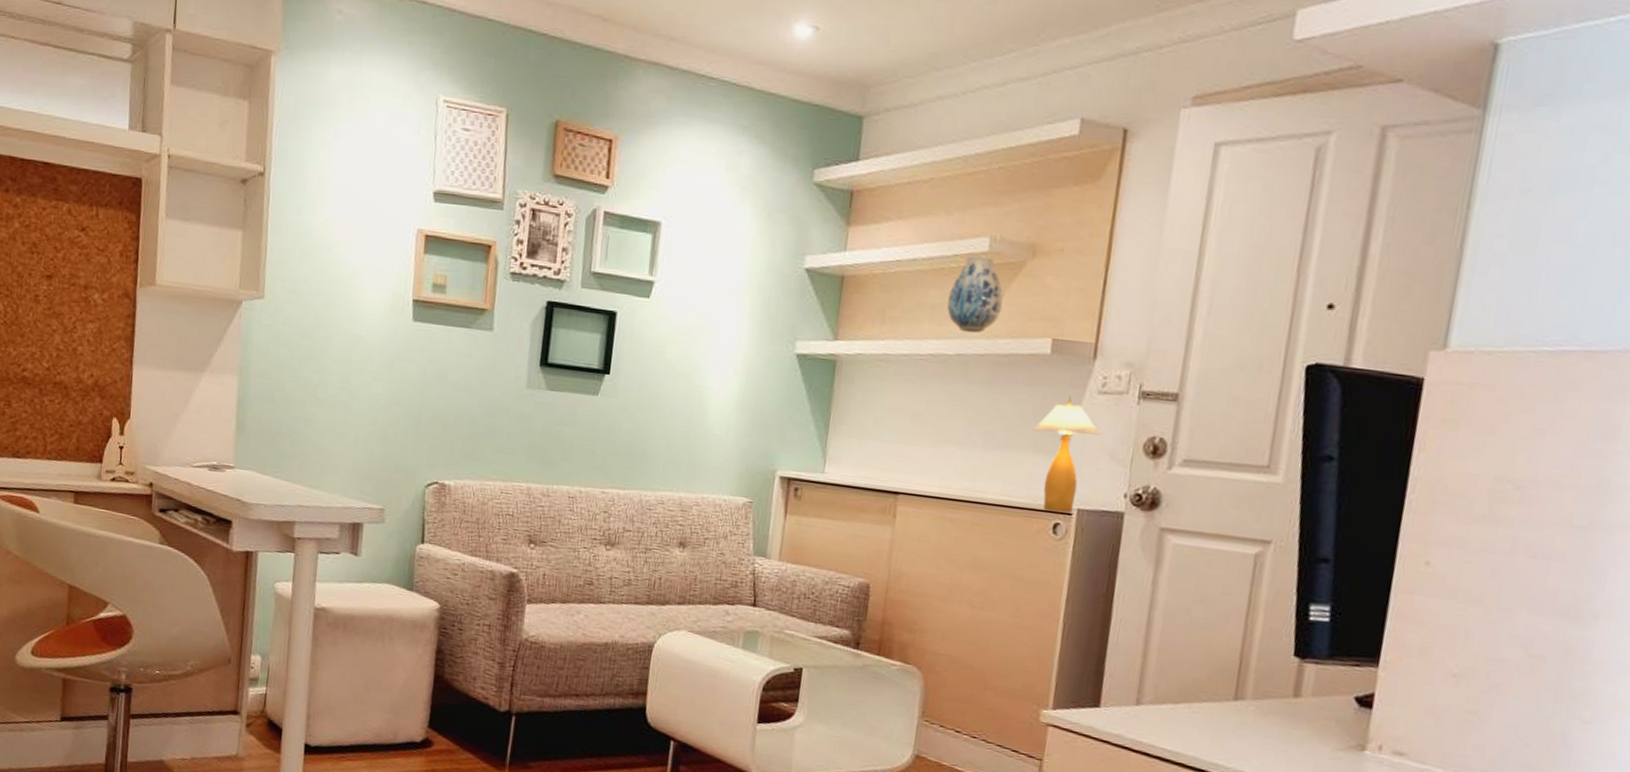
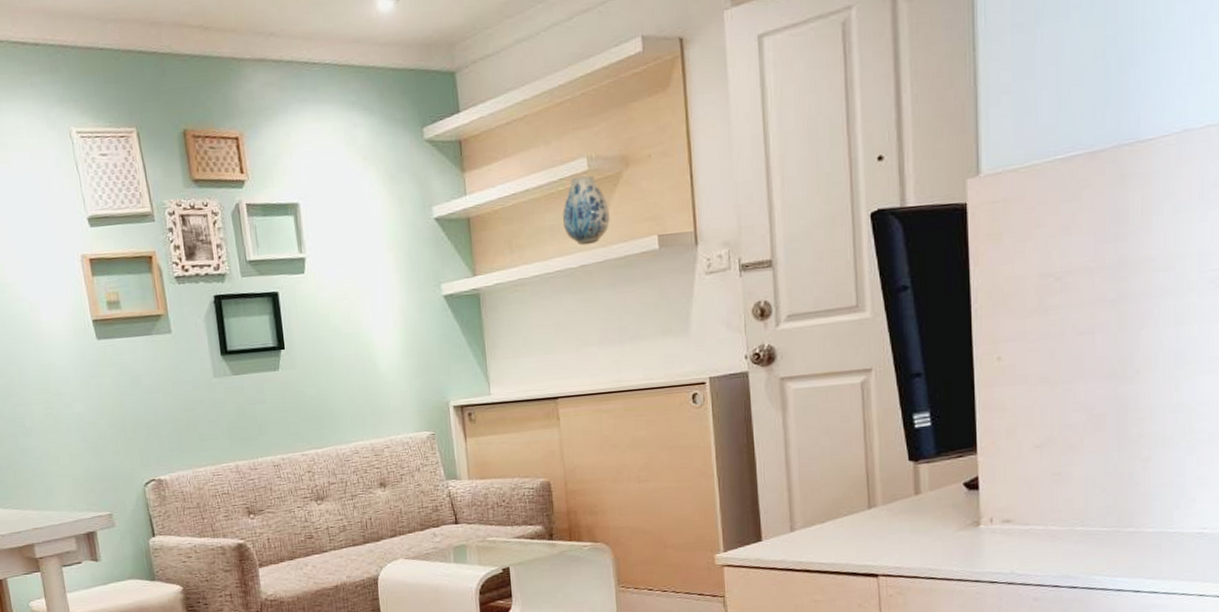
table lamp: present [1033,395,1101,513] -> none [658,280,715,385]

